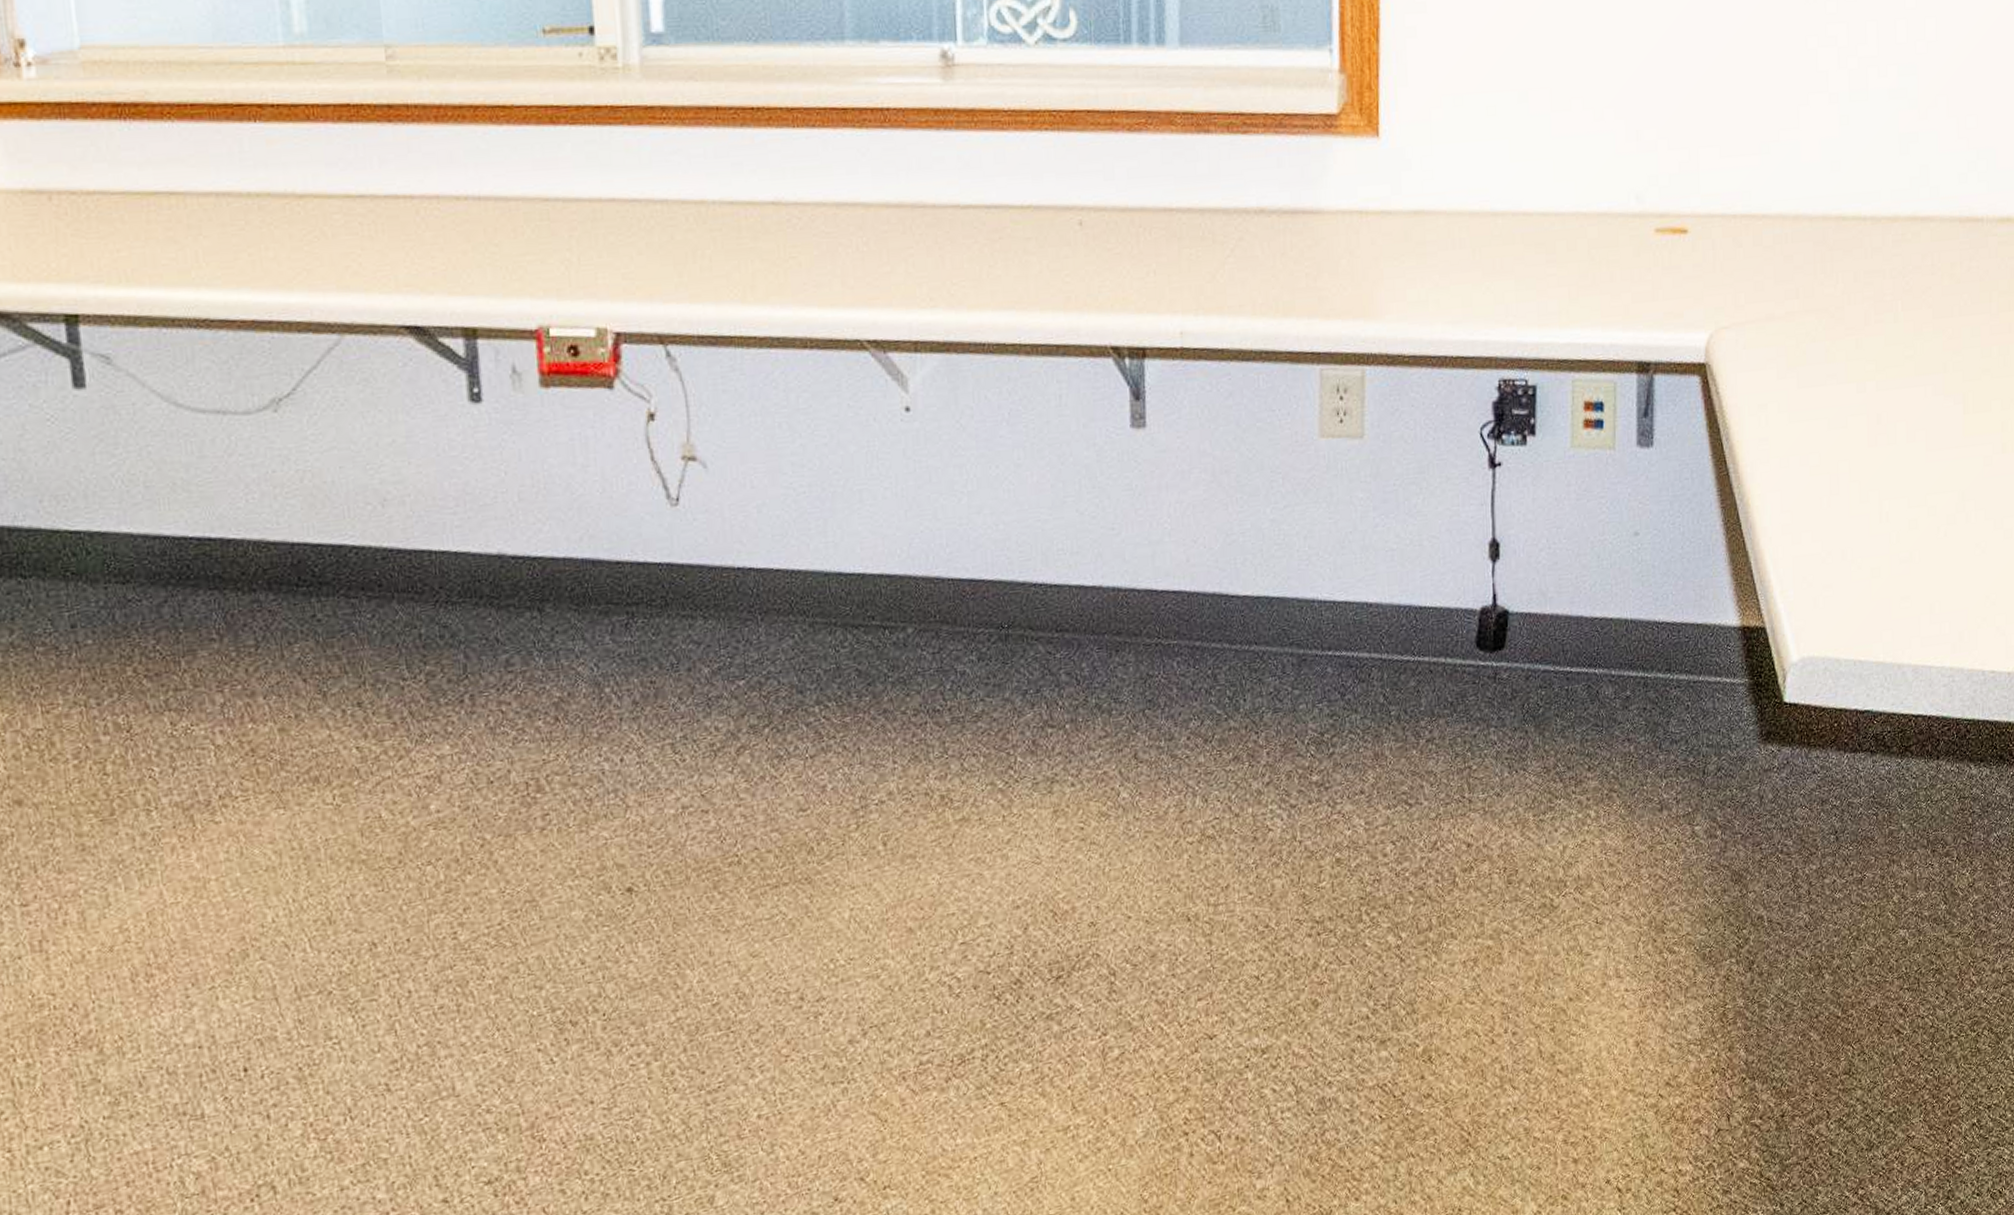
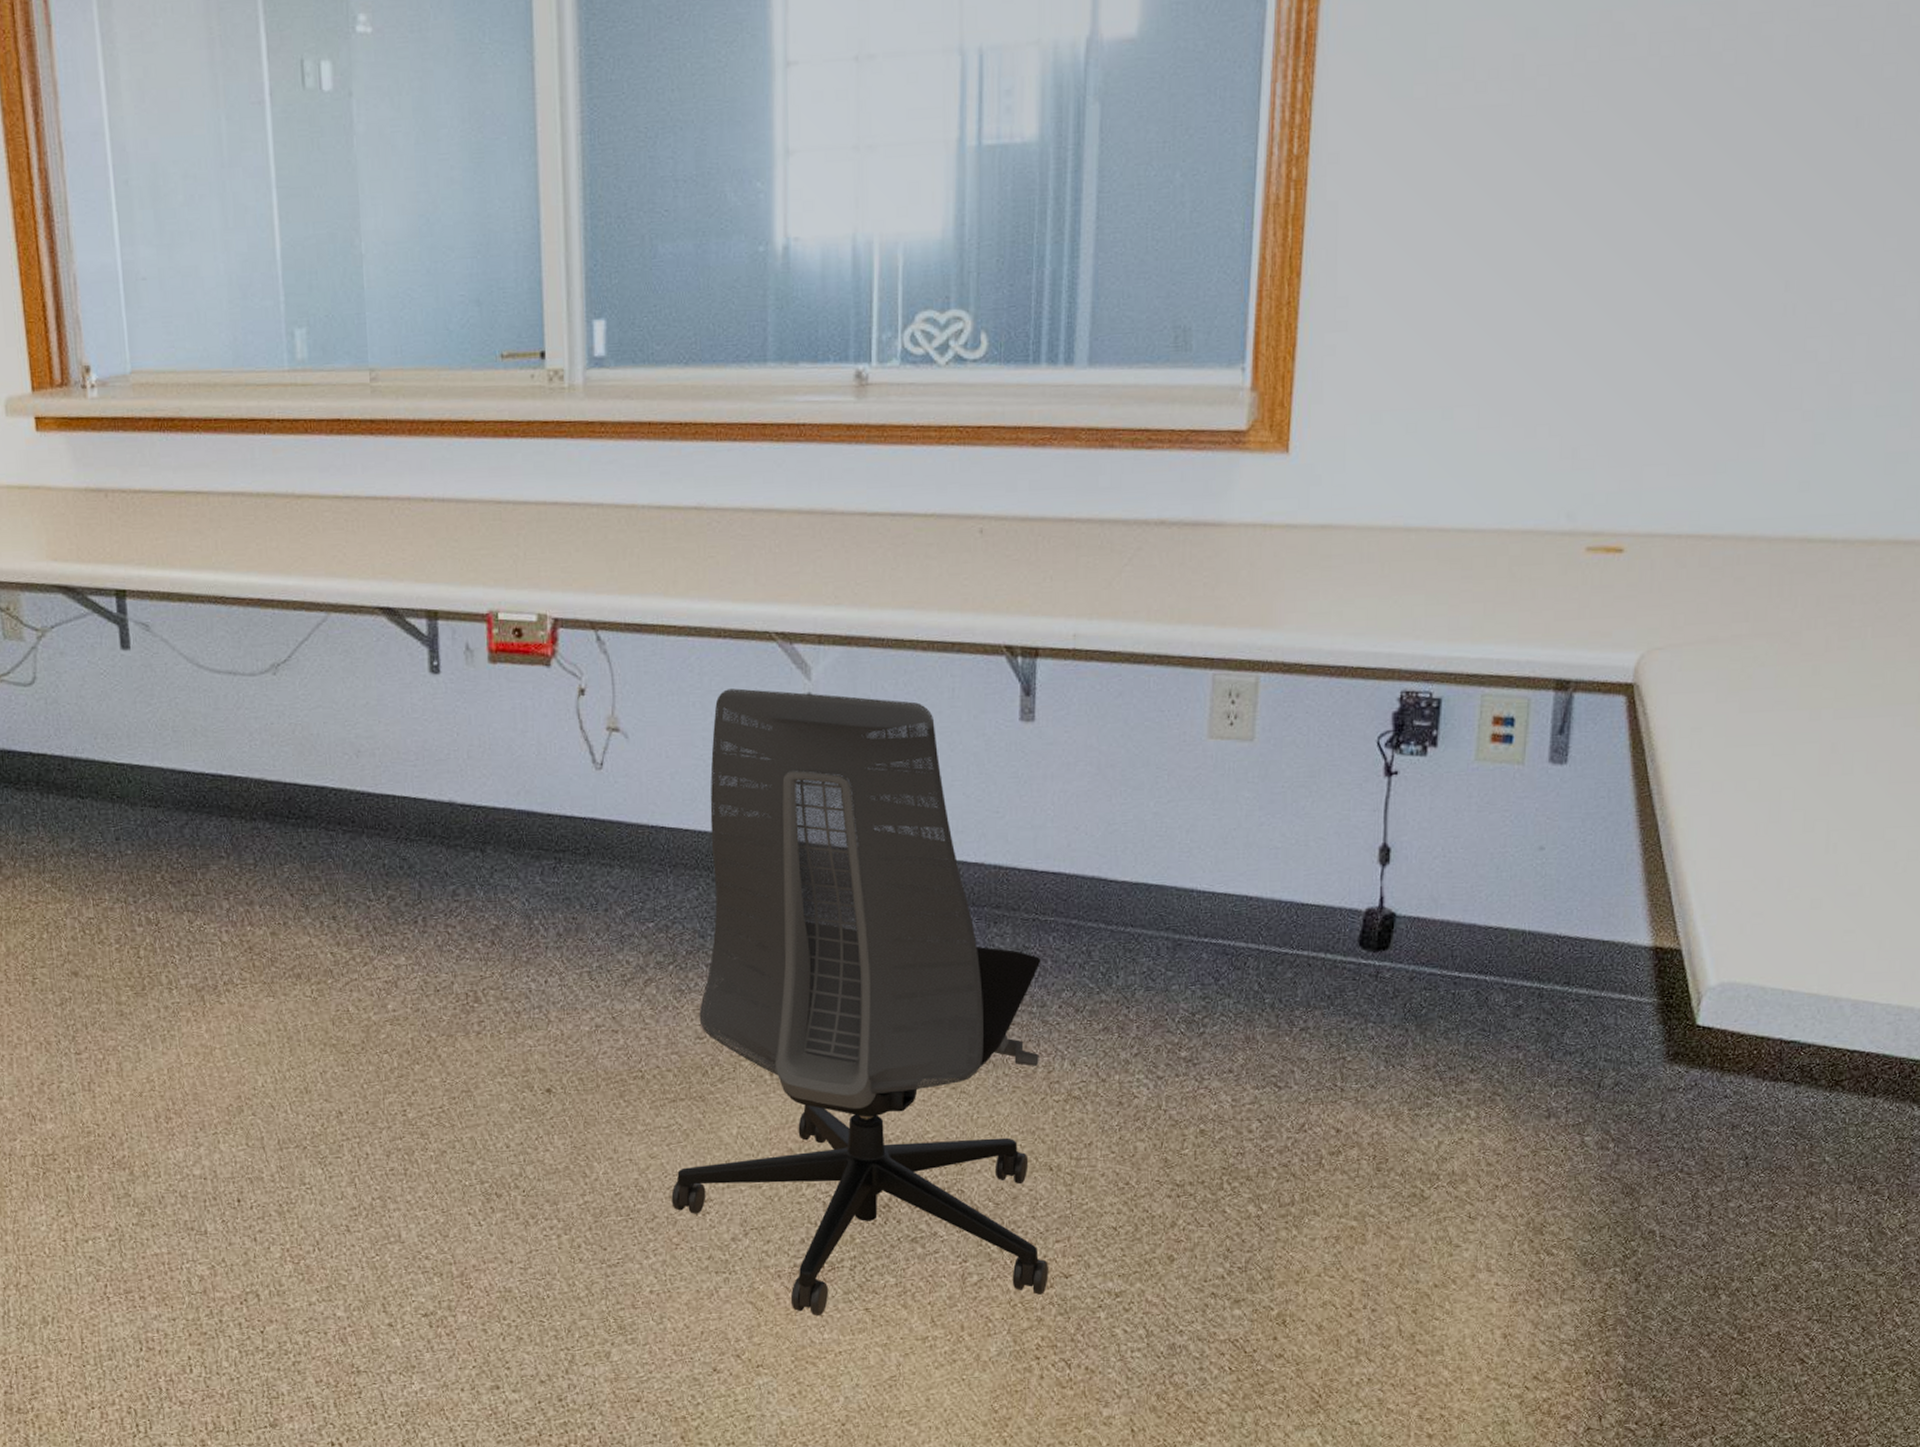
office chair: none [777,405,1193,1120] -> present [671,688,1049,1317]

